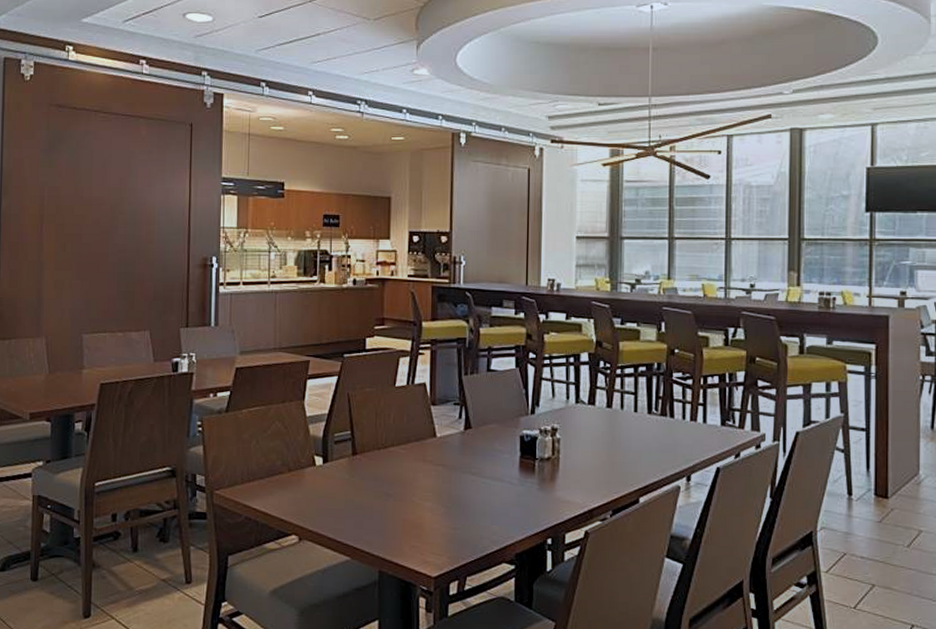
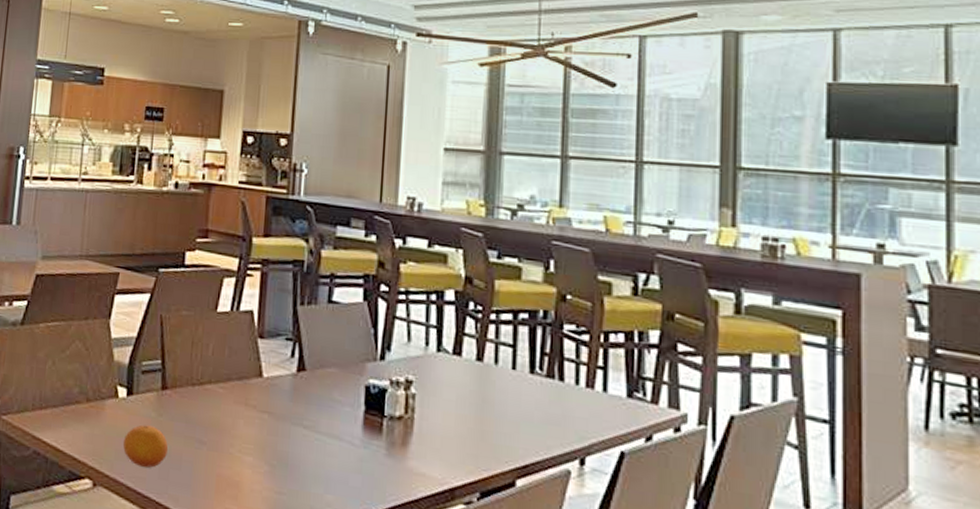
fruit: none [322,486,361,520] -> present [122,425,169,468]

